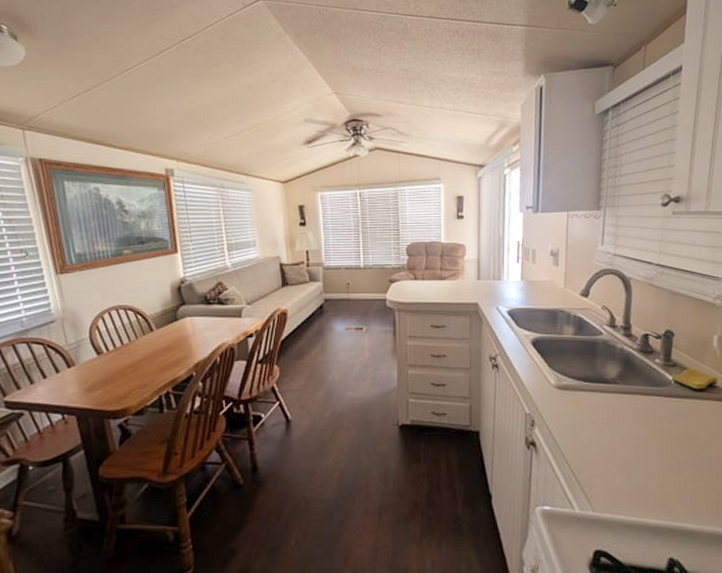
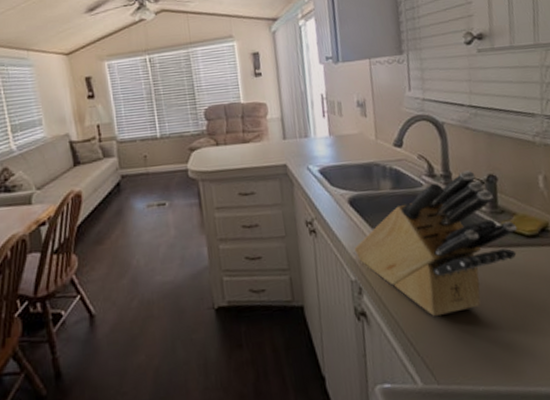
knife block: none [532,324,687,452] -> present [354,170,518,316]

